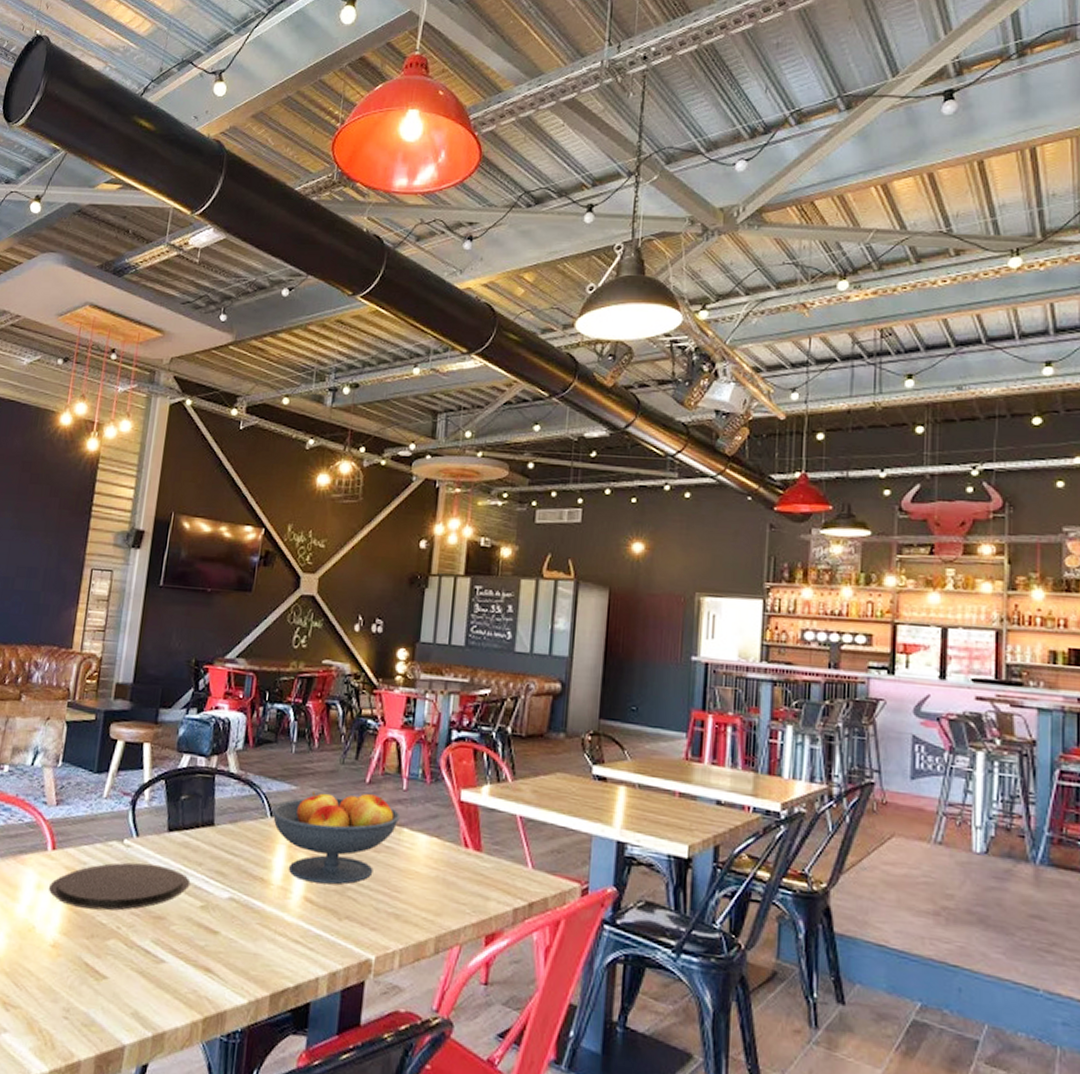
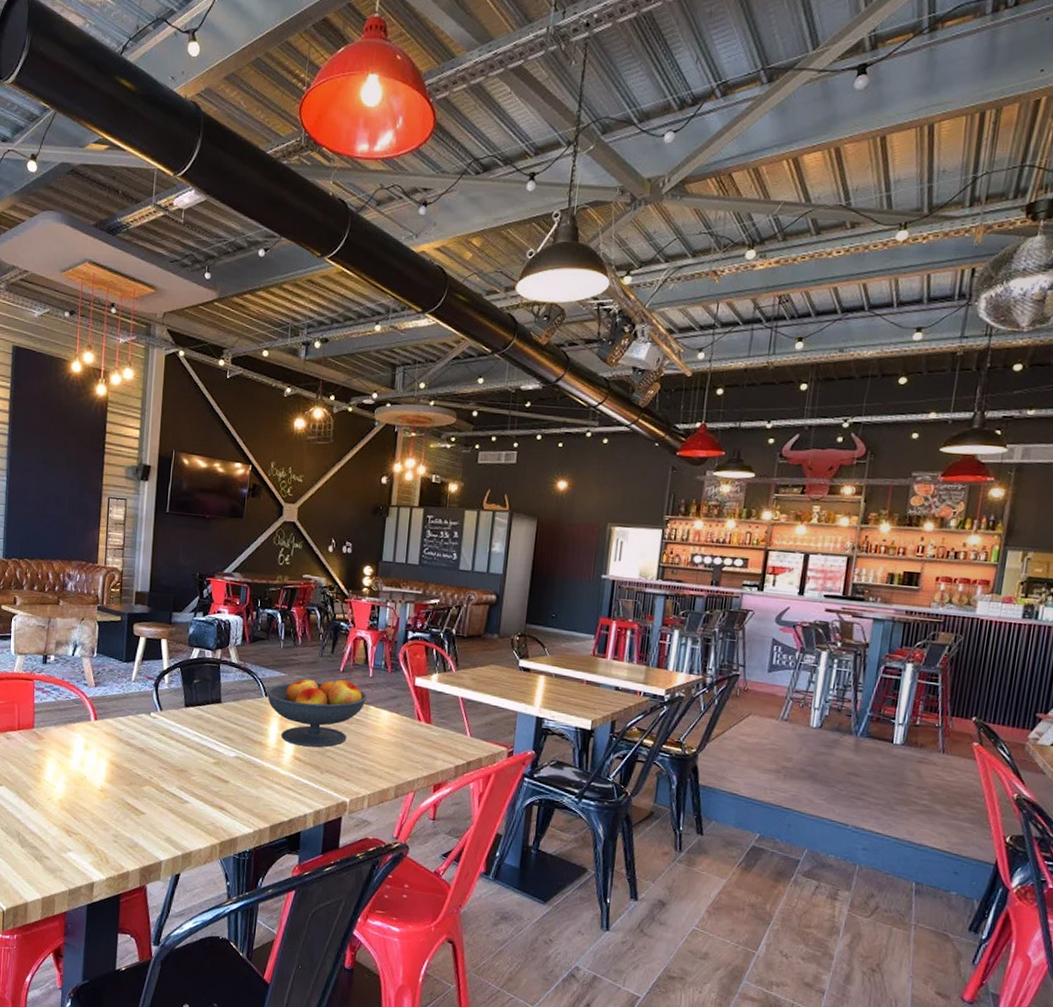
plate: present [48,862,191,911] -> none [94,730,205,766]

